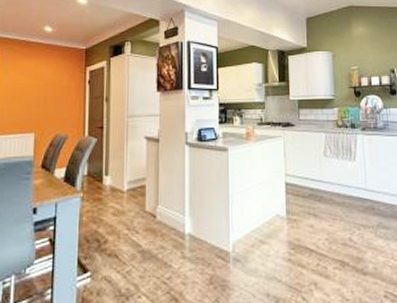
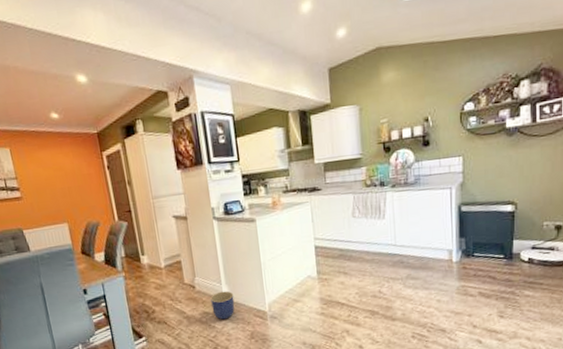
planter: none [171,224,196,258] -> present [210,291,235,320]

